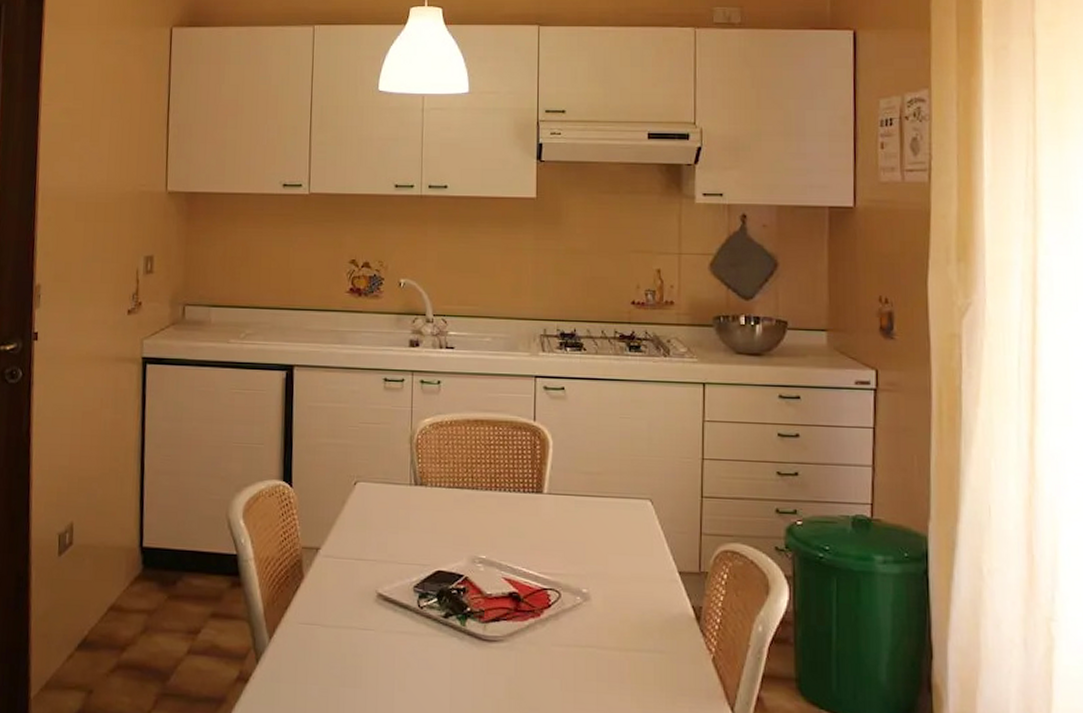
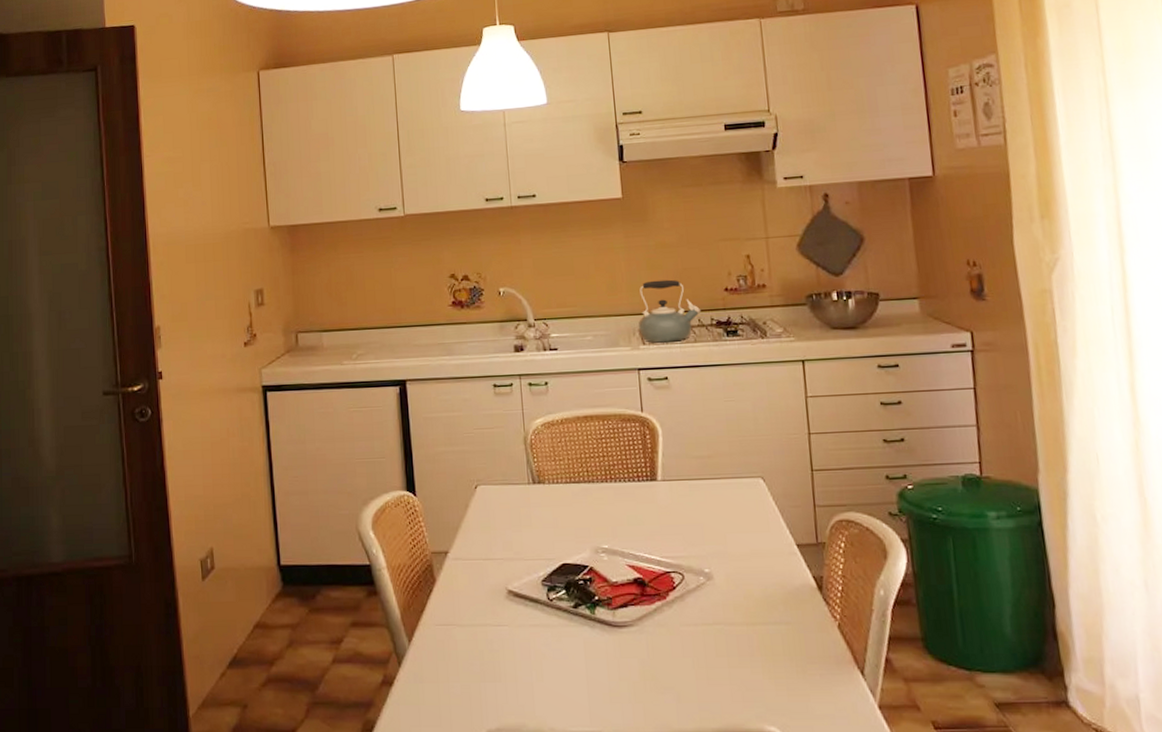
kettle: none [539,286,606,353] -> present [638,279,702,344]

